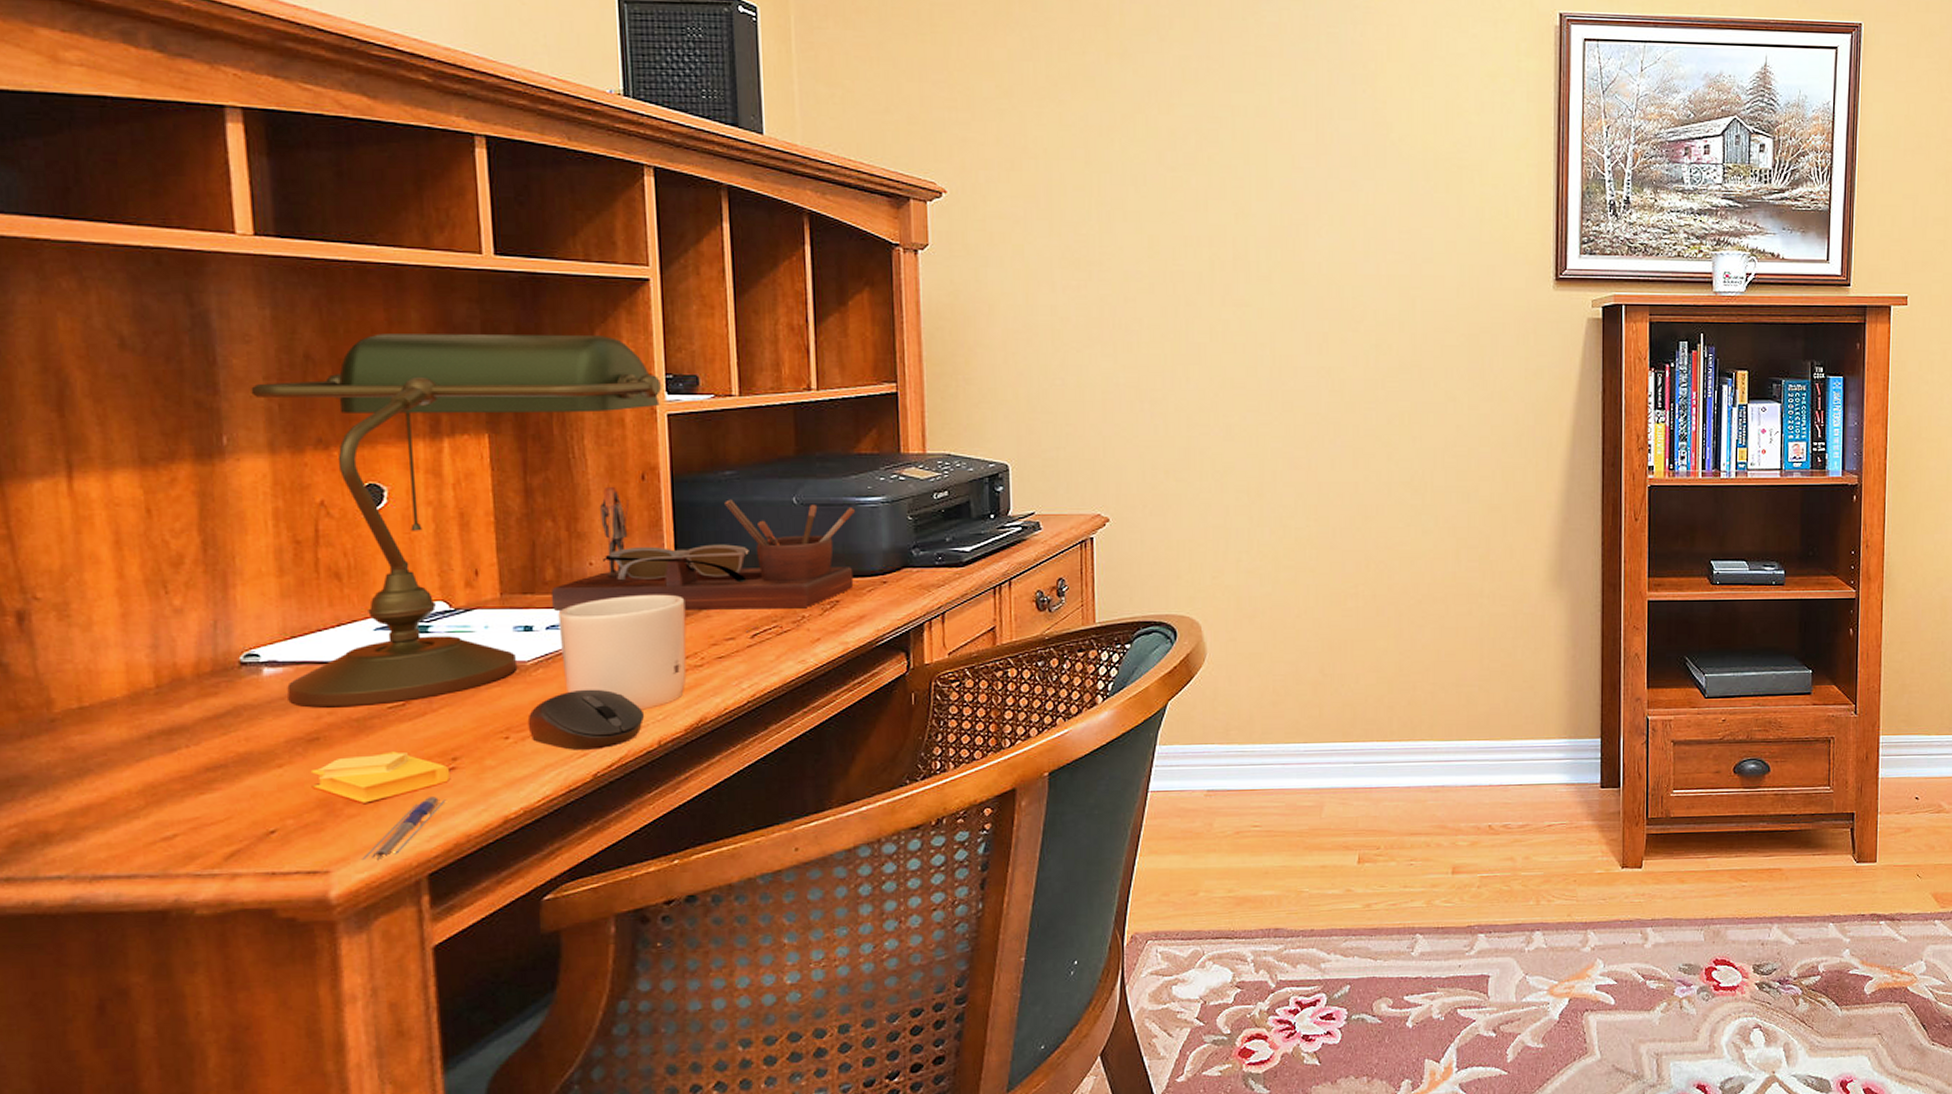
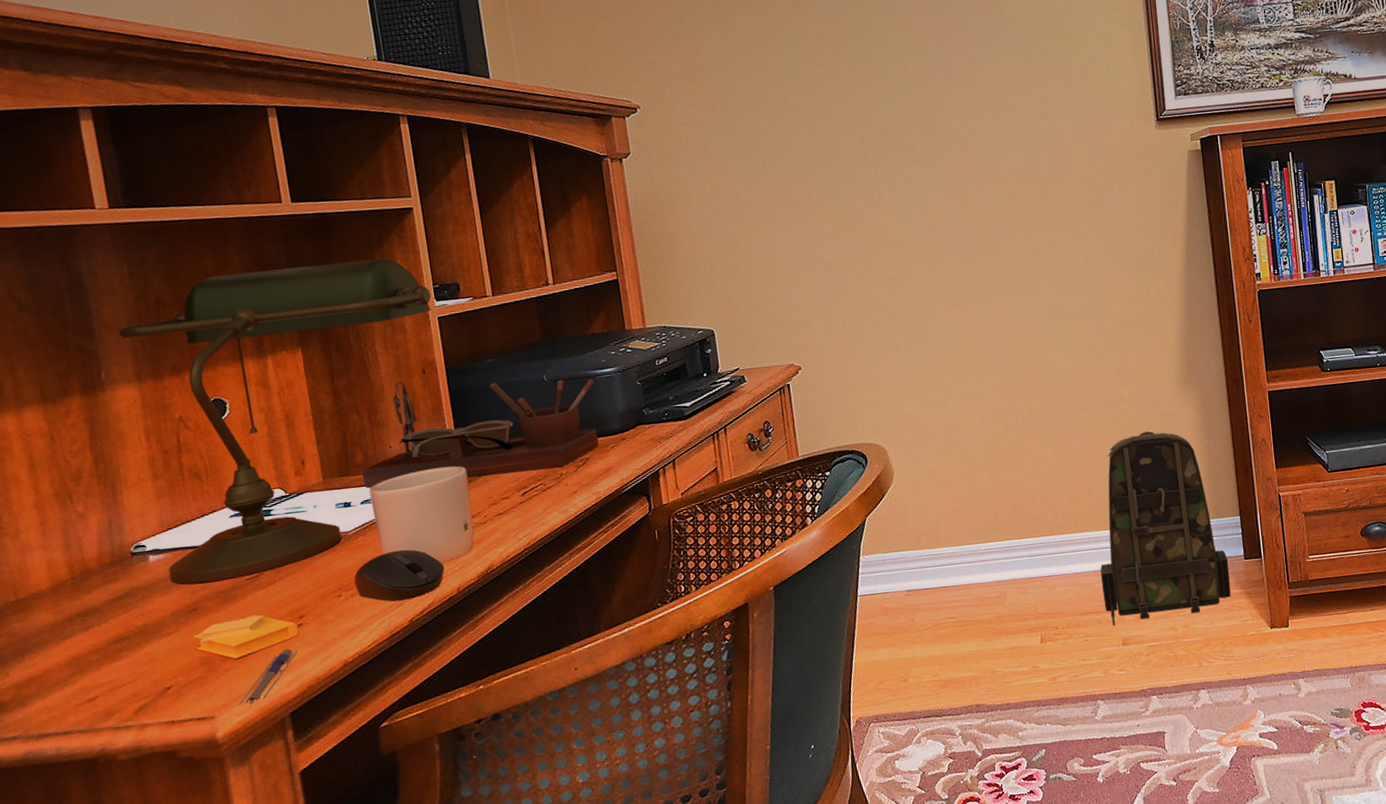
backpack: none [1436,633,1583,850] -> present [1100,431,1231,626]

